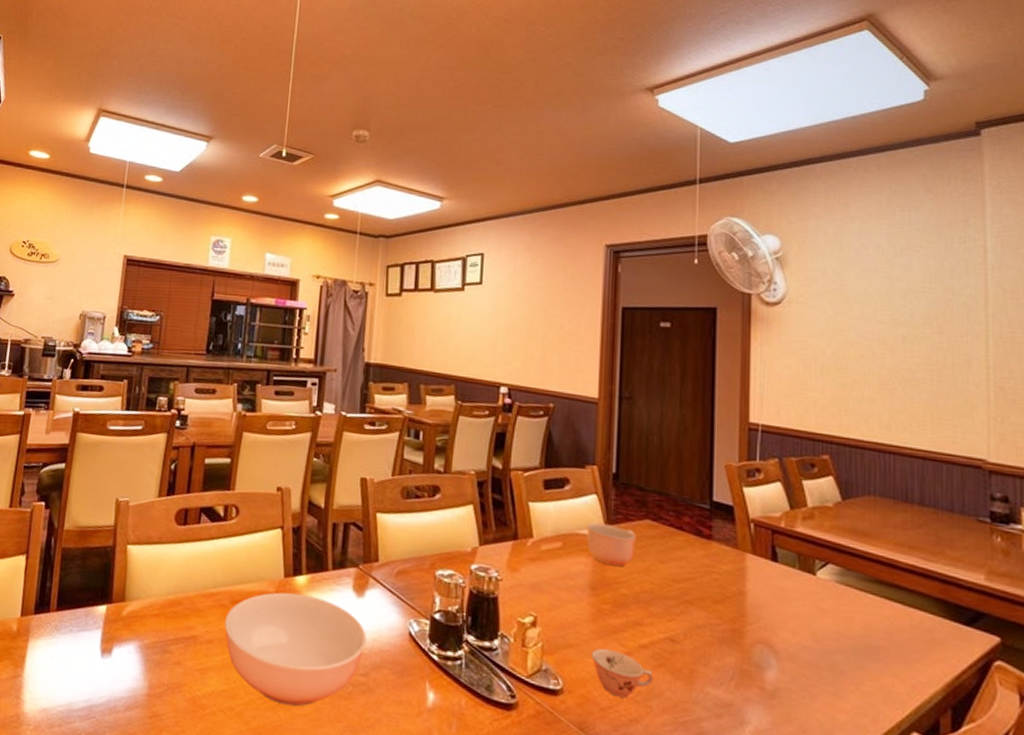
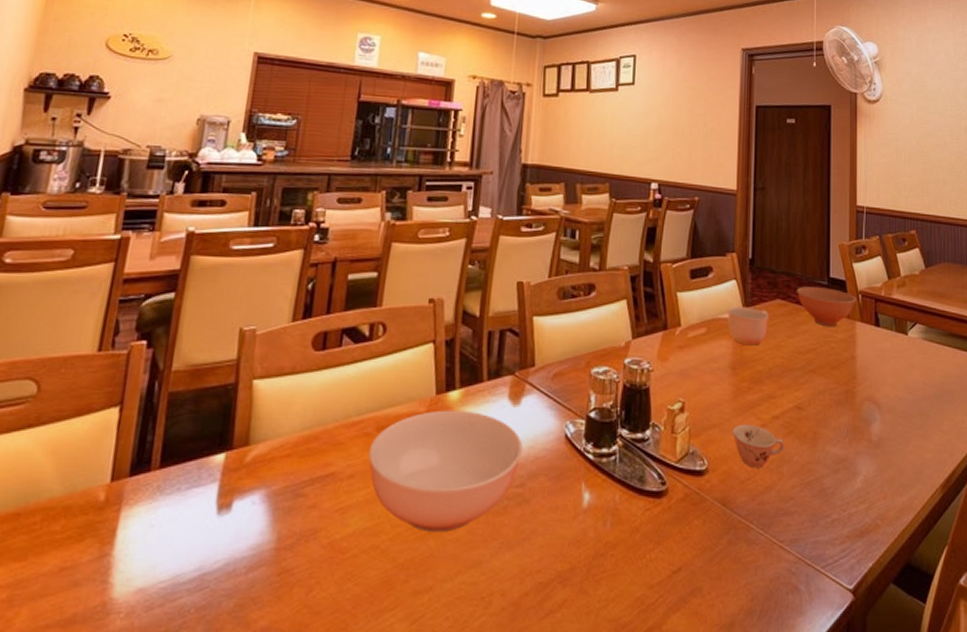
bowl: none [671,508,747,557] -> present [797,286,857,327]

